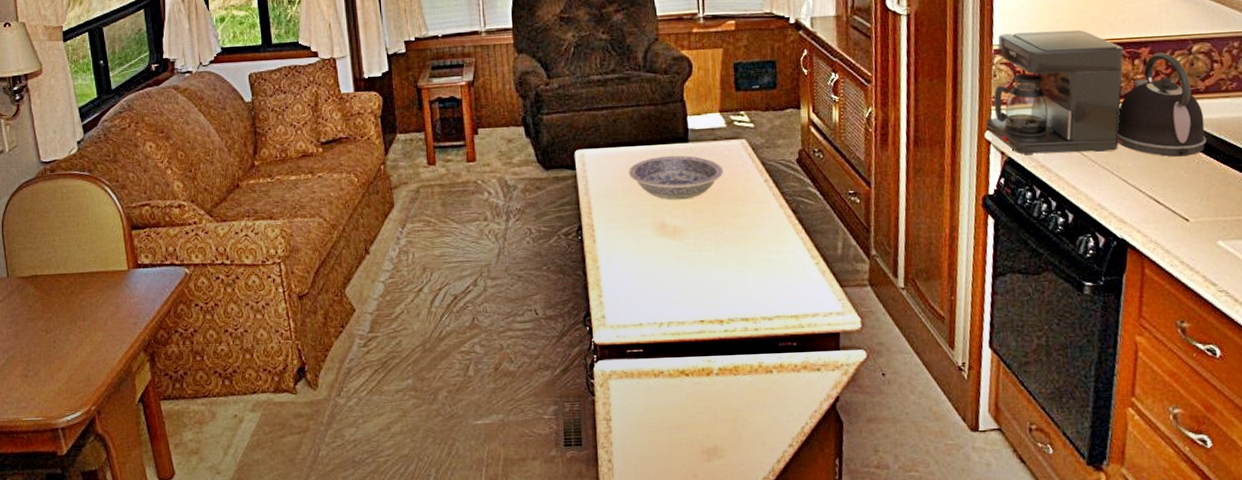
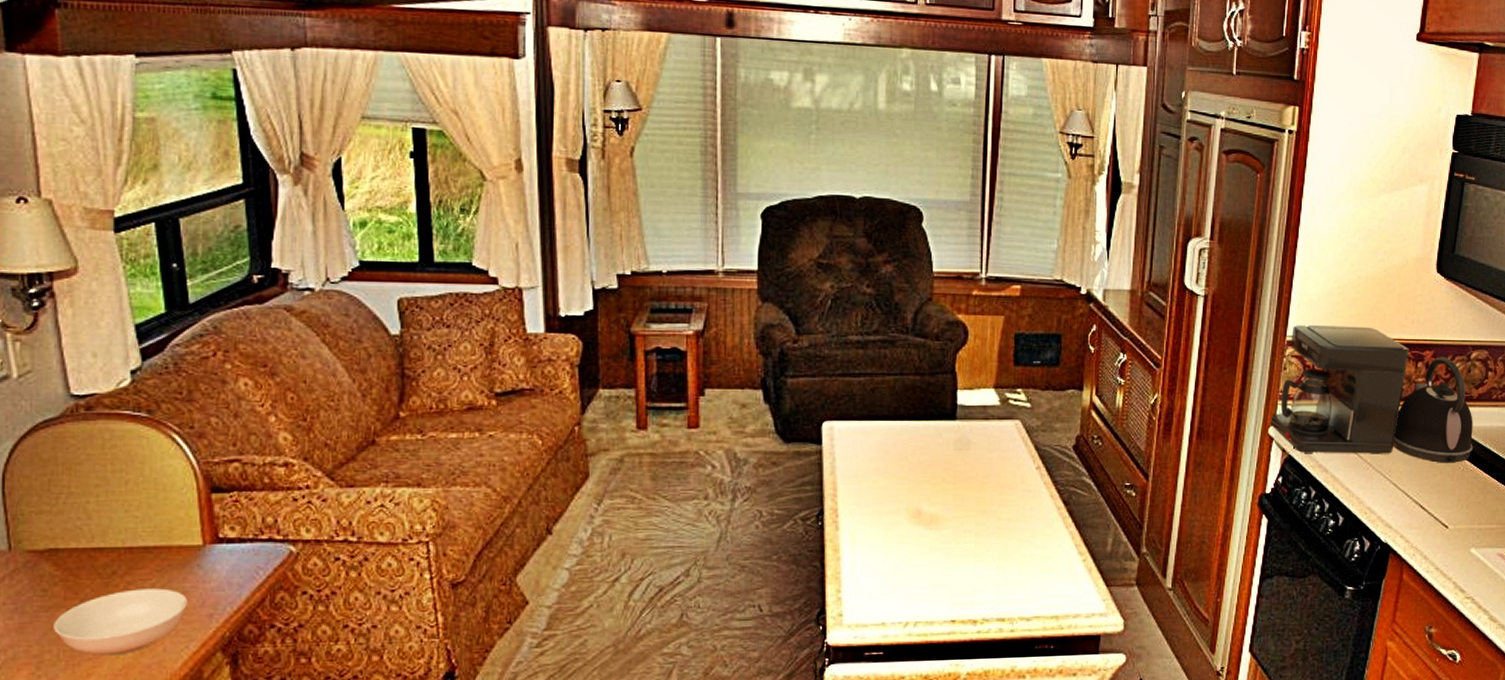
bowl: none [36,303,120,355] -> present [54,588,187,656]
bowl: present [628,155,724,200] -> none [883,434,993,485]

